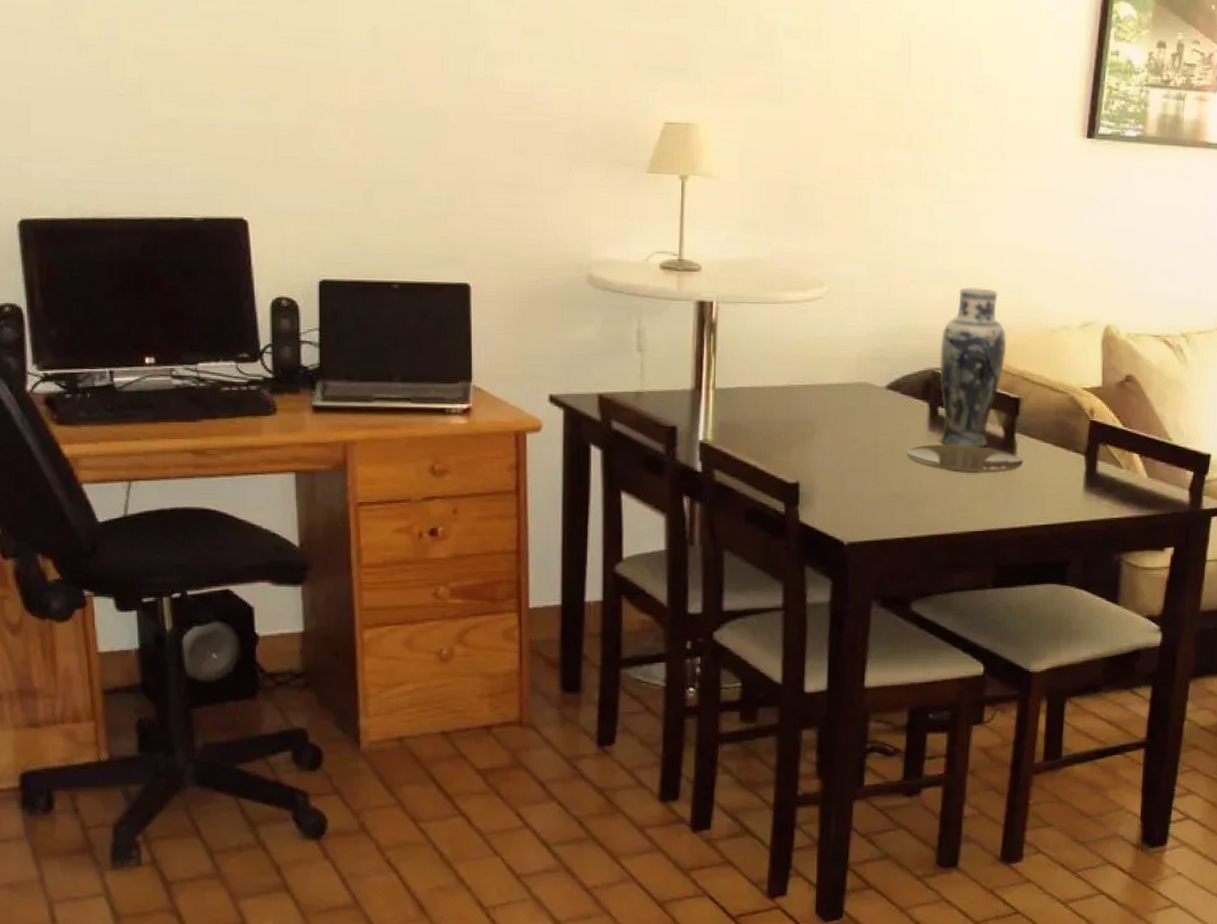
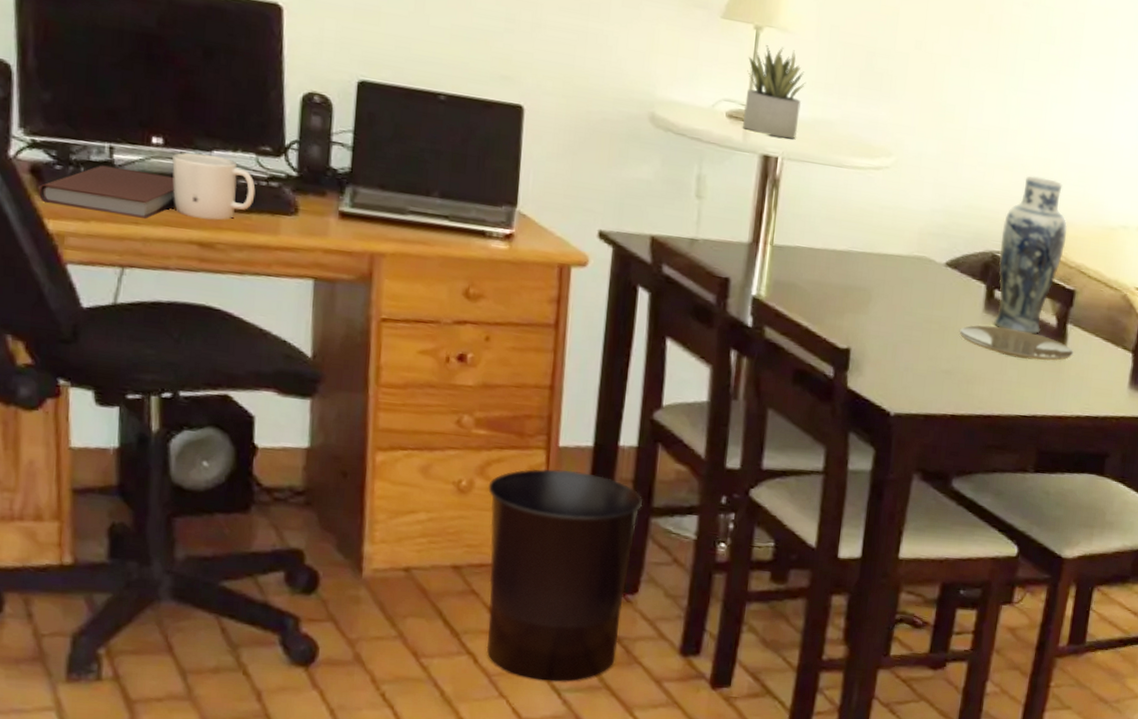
book: none [54,389,170,434] -> present [39,165,176,219]
mug: none [164,368,238,429] -> present [172,152,256,221]
waste bin: none [467,630,611,836] -> present [486,468,642,681]
succulent plant: none [676,192,734,282] -> present [743,45,806,139]

